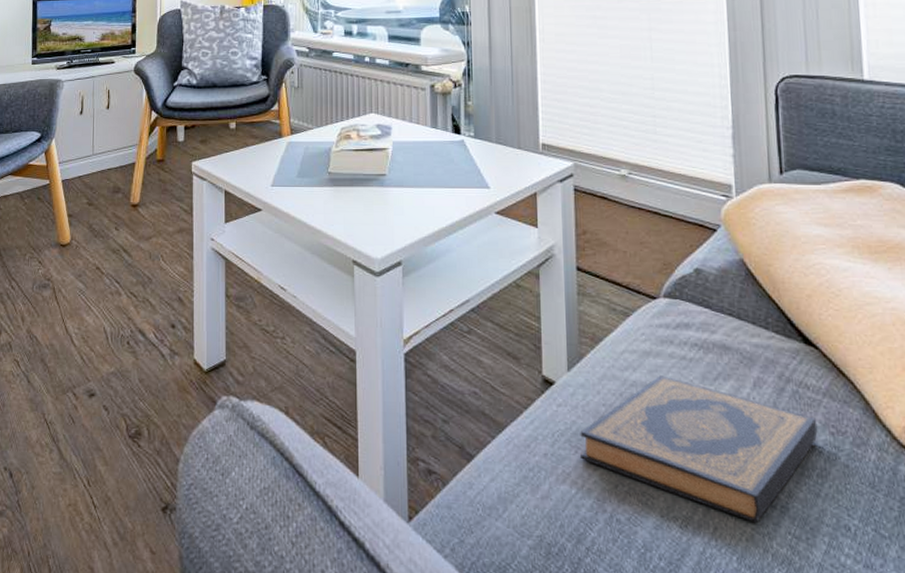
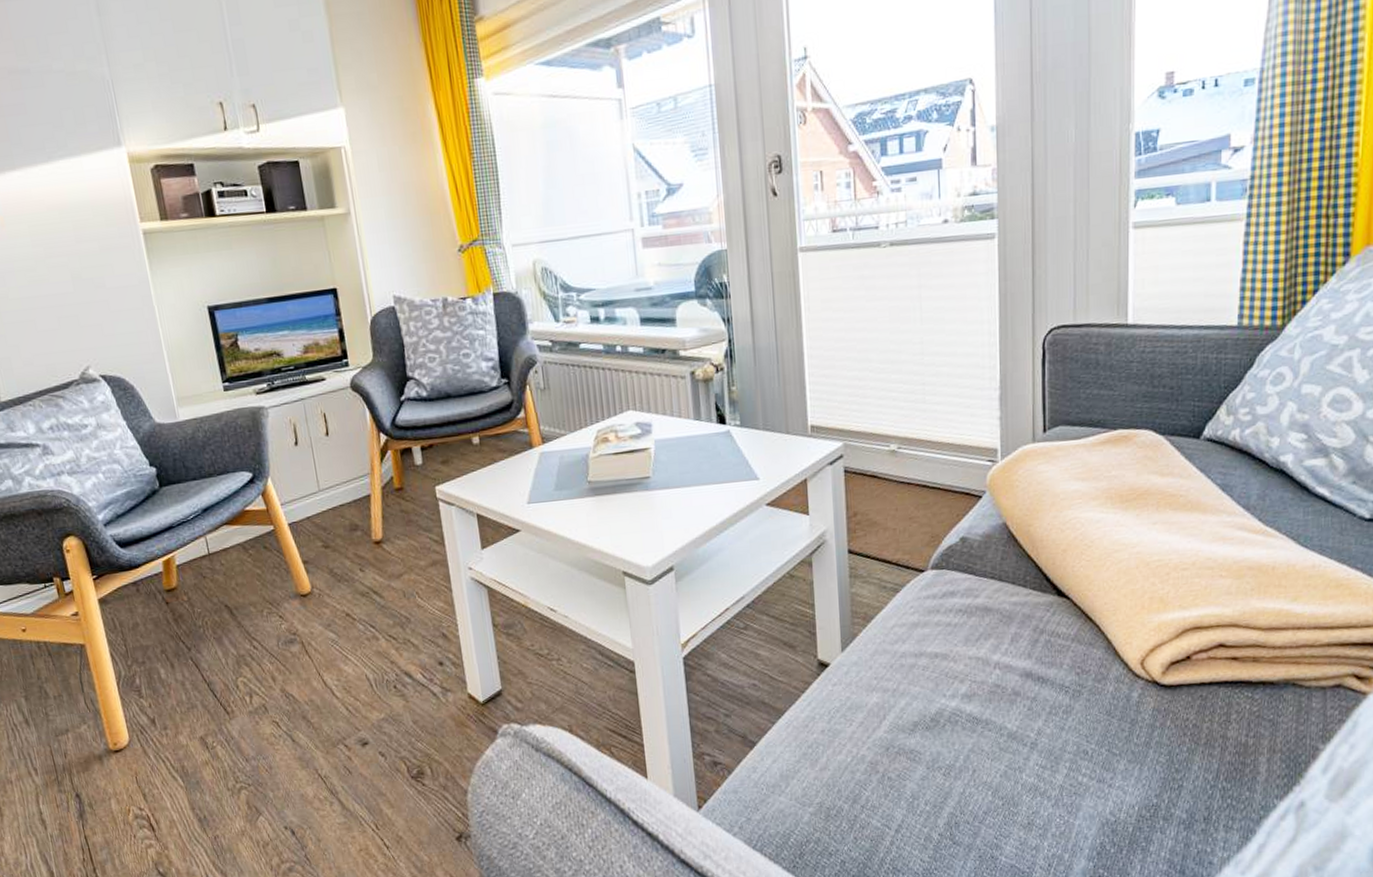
hardback book: present [580,375,818,523] -> none [854,643,1066,761]

